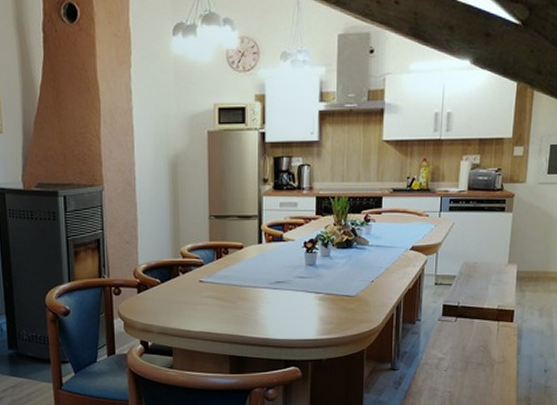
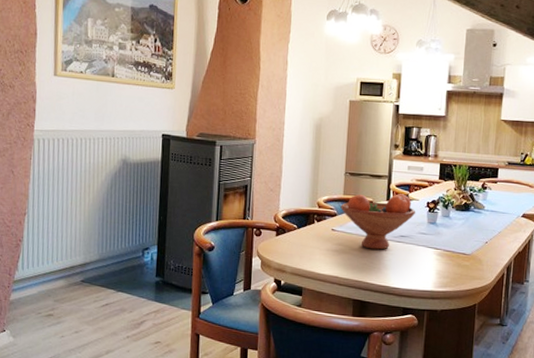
fruit bowl: none [207,235,293,299] -> present [340,194,416,250]

